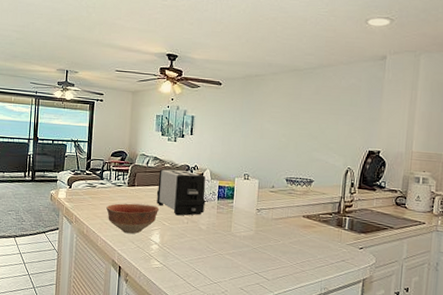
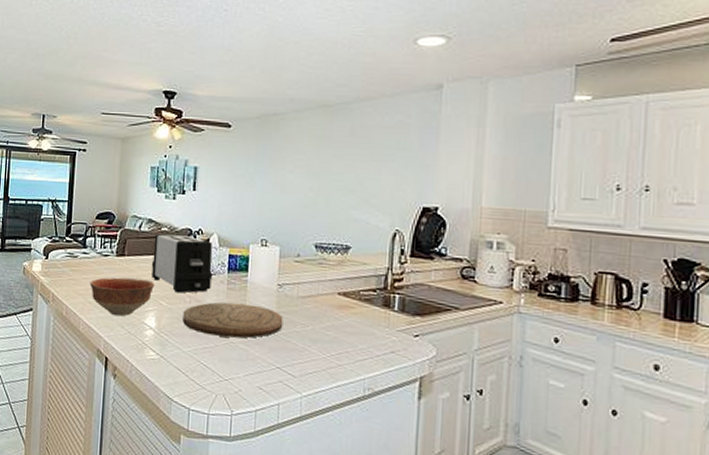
cutting board: none [181,223,261,251] -> present [183,302,283,338]

